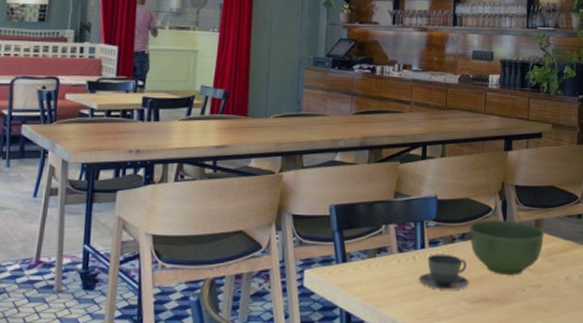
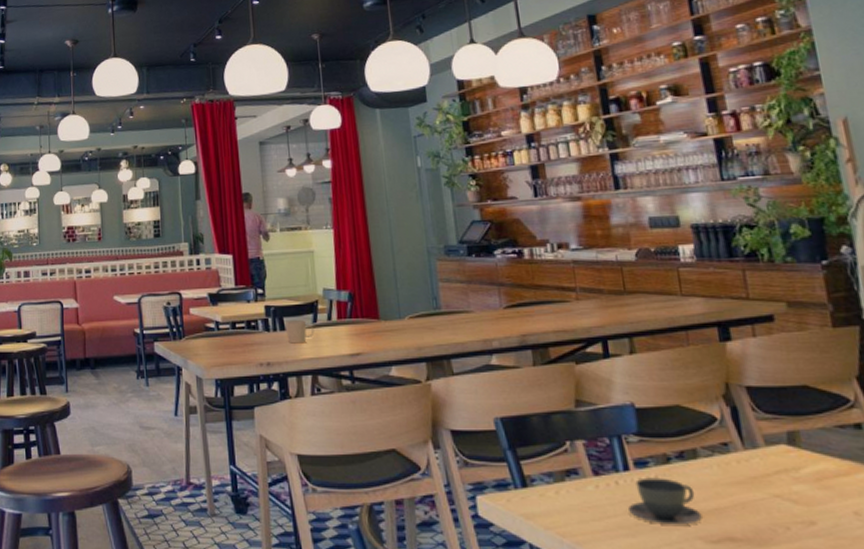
mug: none [159,112,187,134] -> present [285,320,315,344]
bowl: present [469,219,544,274] -> none [687,431,807,506]

